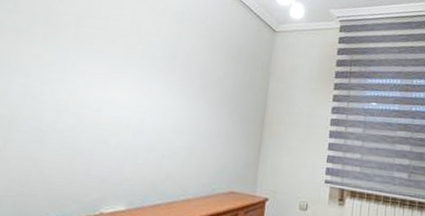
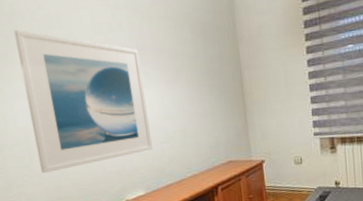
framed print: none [11,8,169,162] -> present [13,29,154,173]

